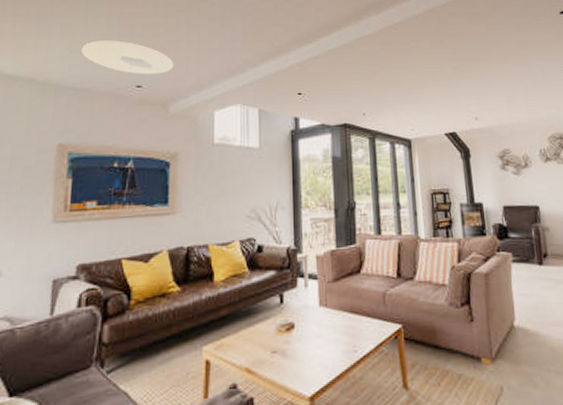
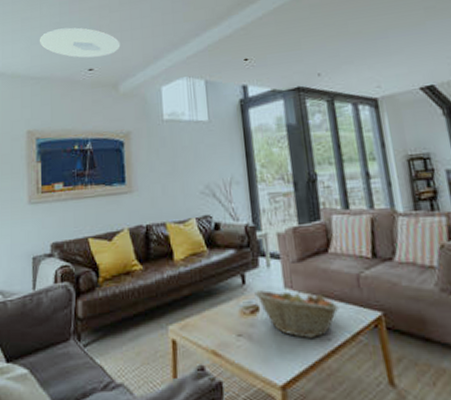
fruit basket: none [291,308,366,351] -> present [254,290,339,338]

